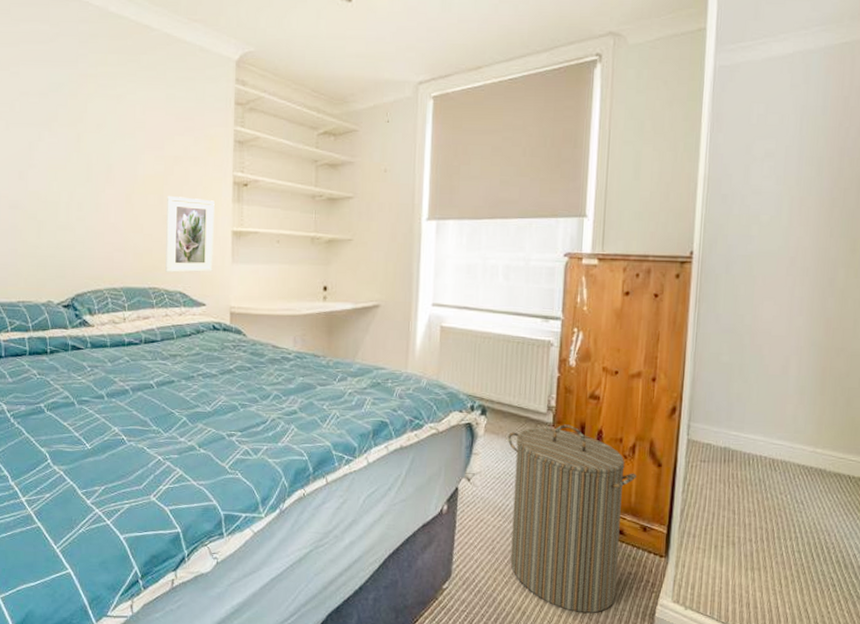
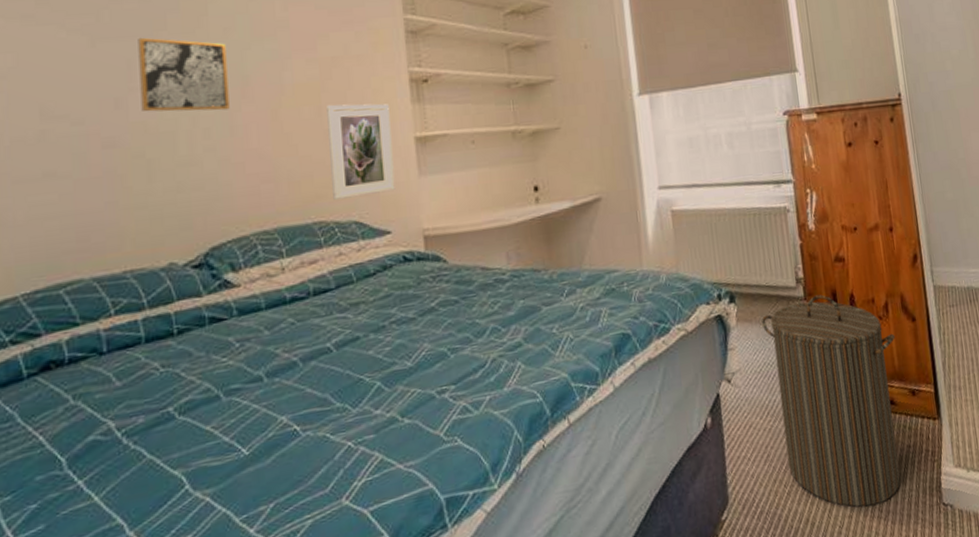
wall art: none [36,125,98,190] -> present [138,37,230,112]

